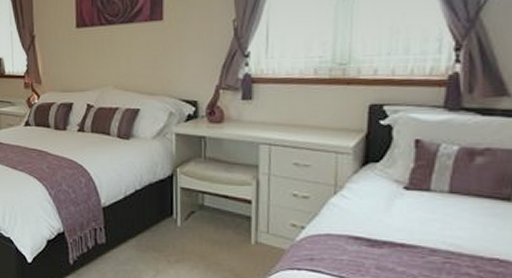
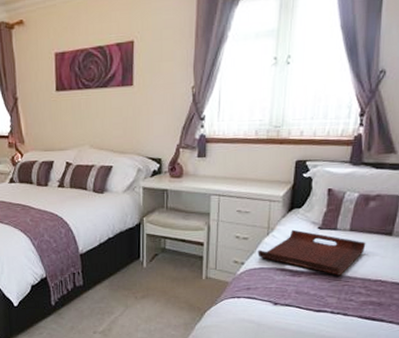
serving tray: none [322,188,474,249] -> present [257,229,366,275]

